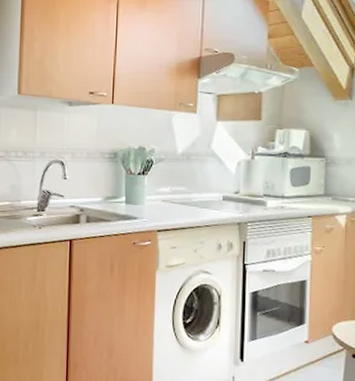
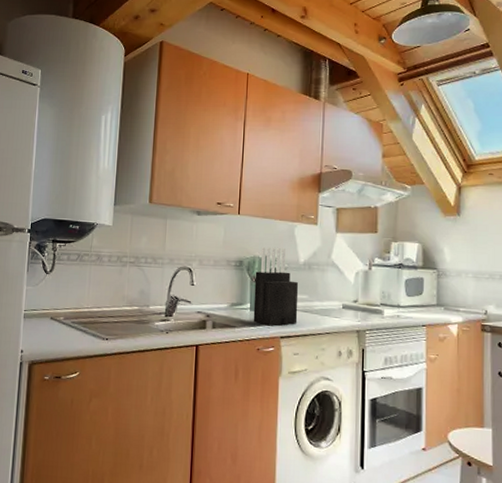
knife block: none [128,137,177,220] -> present [253,246,299,326]

